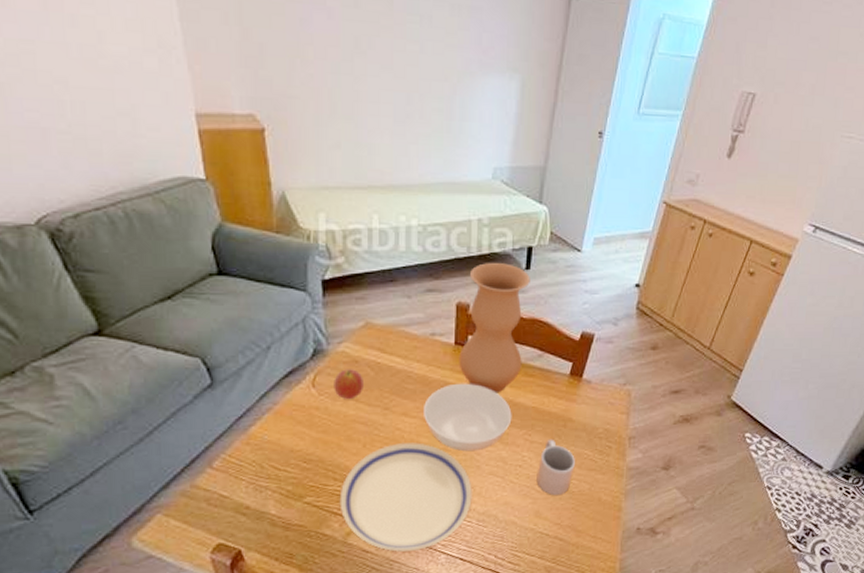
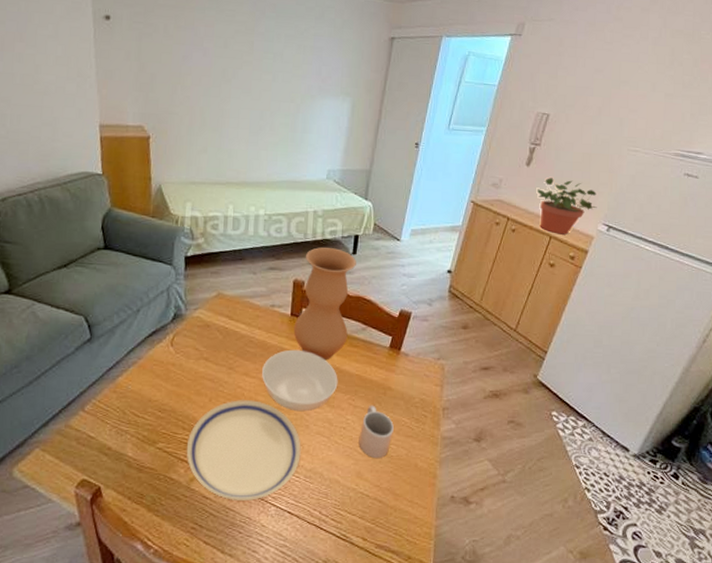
fruit: present [334,369,363,399] -> none [188,332,213,358]
potted plant: none [739,171,804,238] -> present [537,178,597,235]

